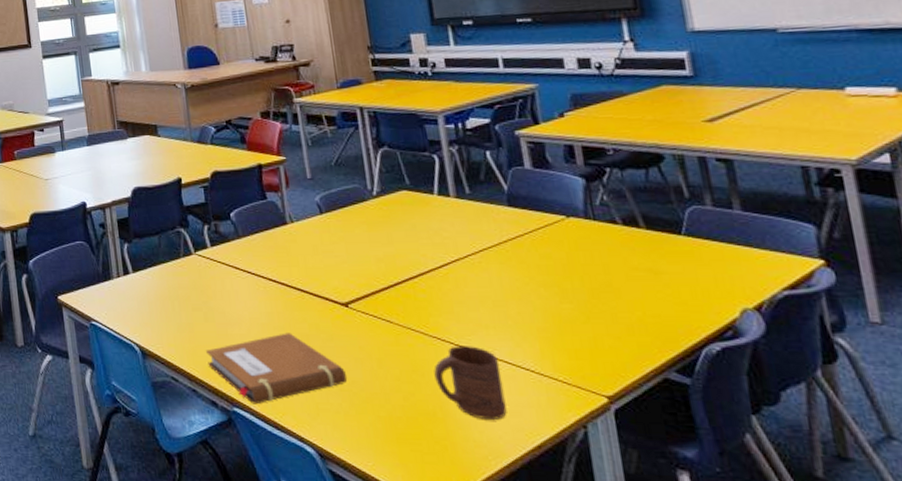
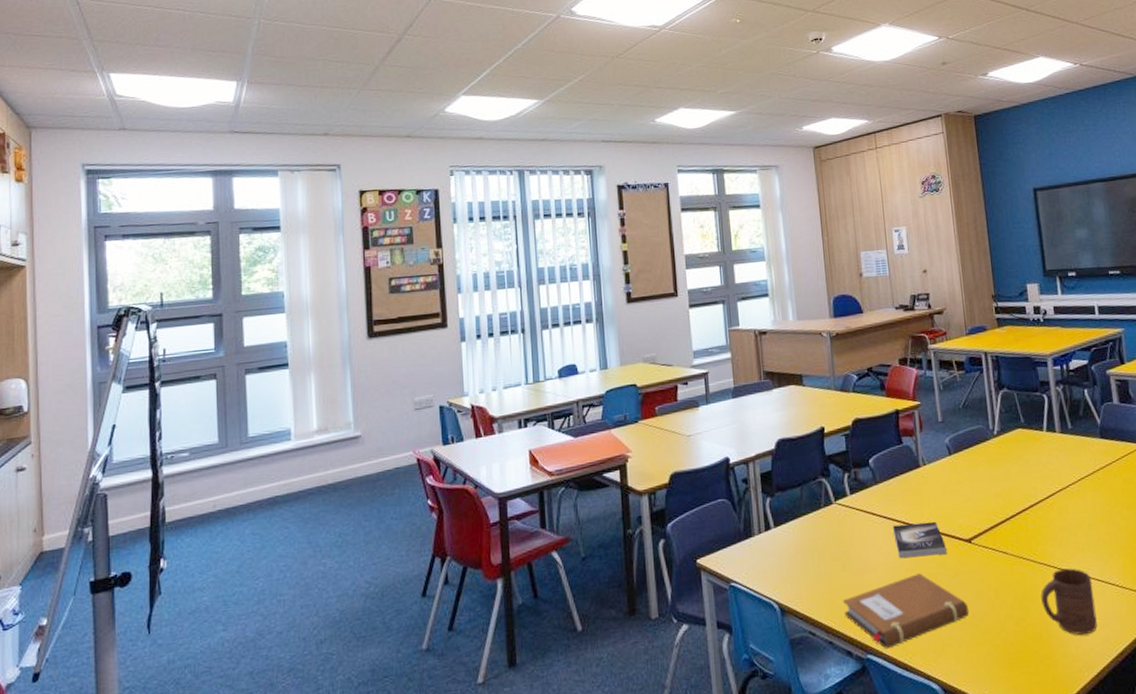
book: none [257,281,320,316] -> present [892,521,947,559]

